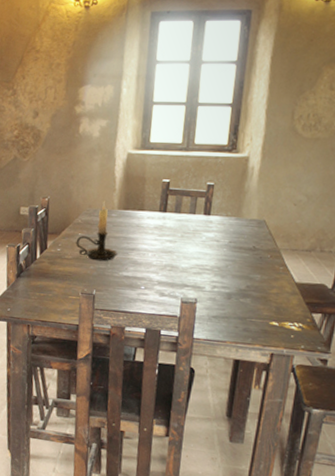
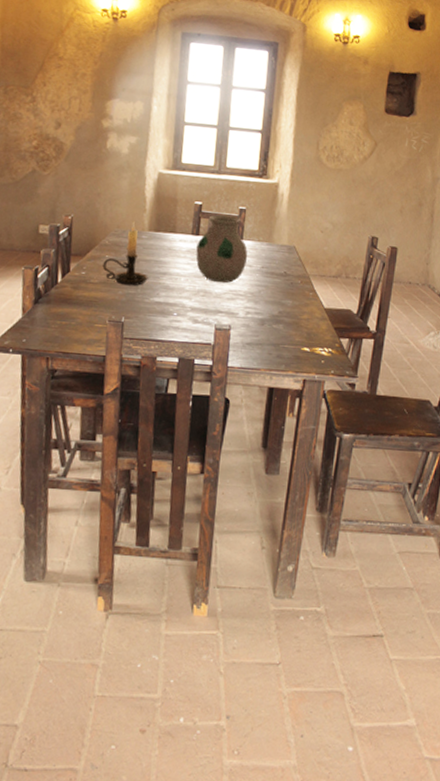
vase: none [163,191,216,258] -> present [196,215,248,284]

